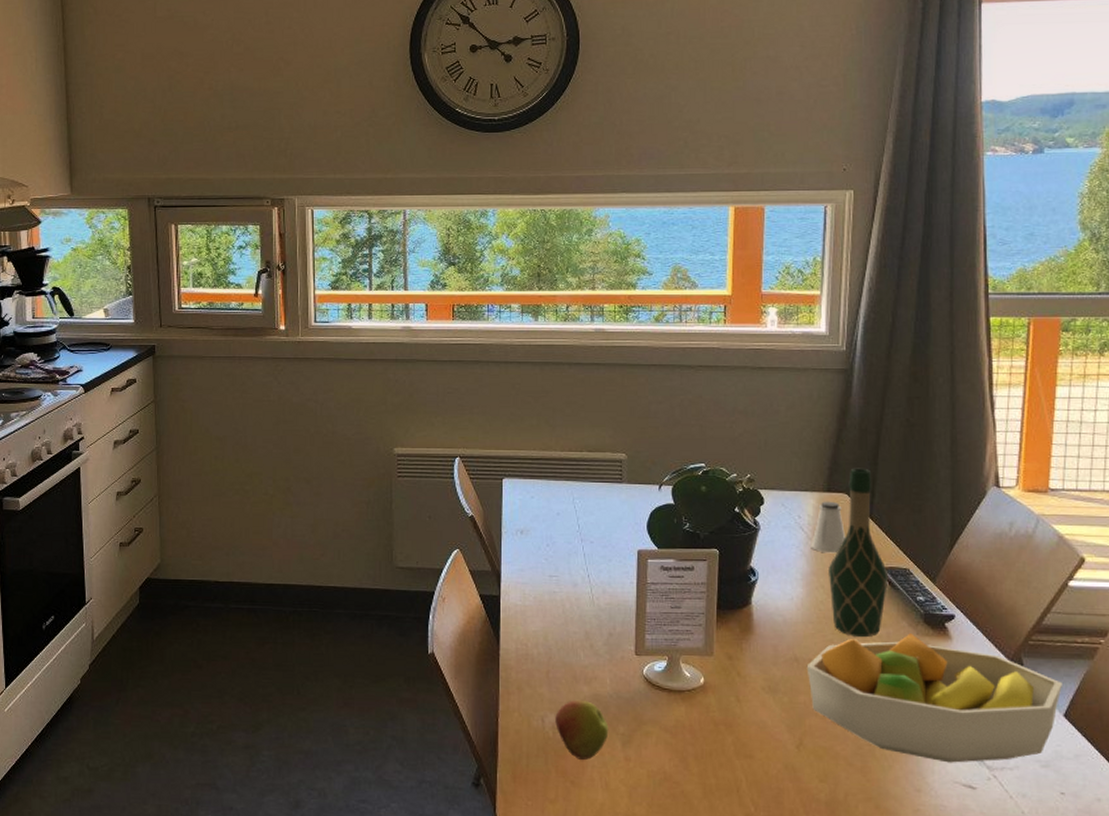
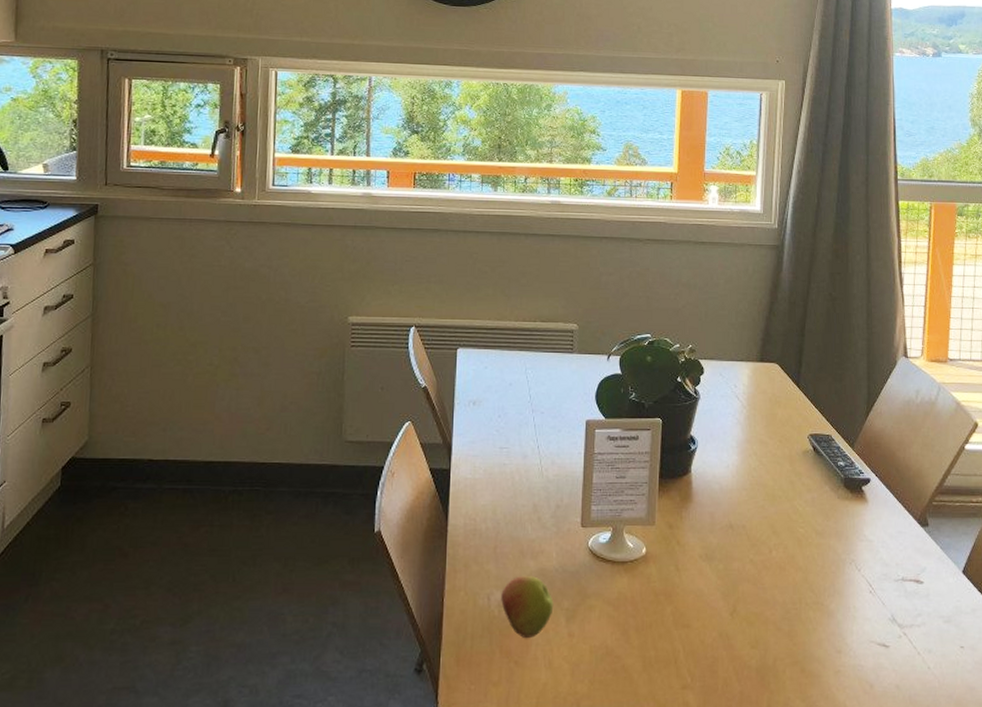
fruit bowl: present [806,633,1062,763] -> none [740,498,961,623]
saltshaker: present [810,501,845,554] -> none [745,371,776,421]
wine bottle: present [829,468,889,638] -> none [761,339,814,503]

